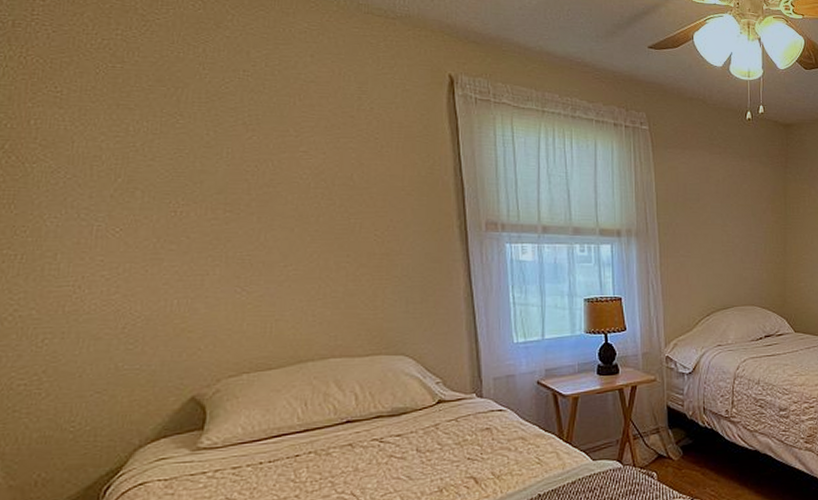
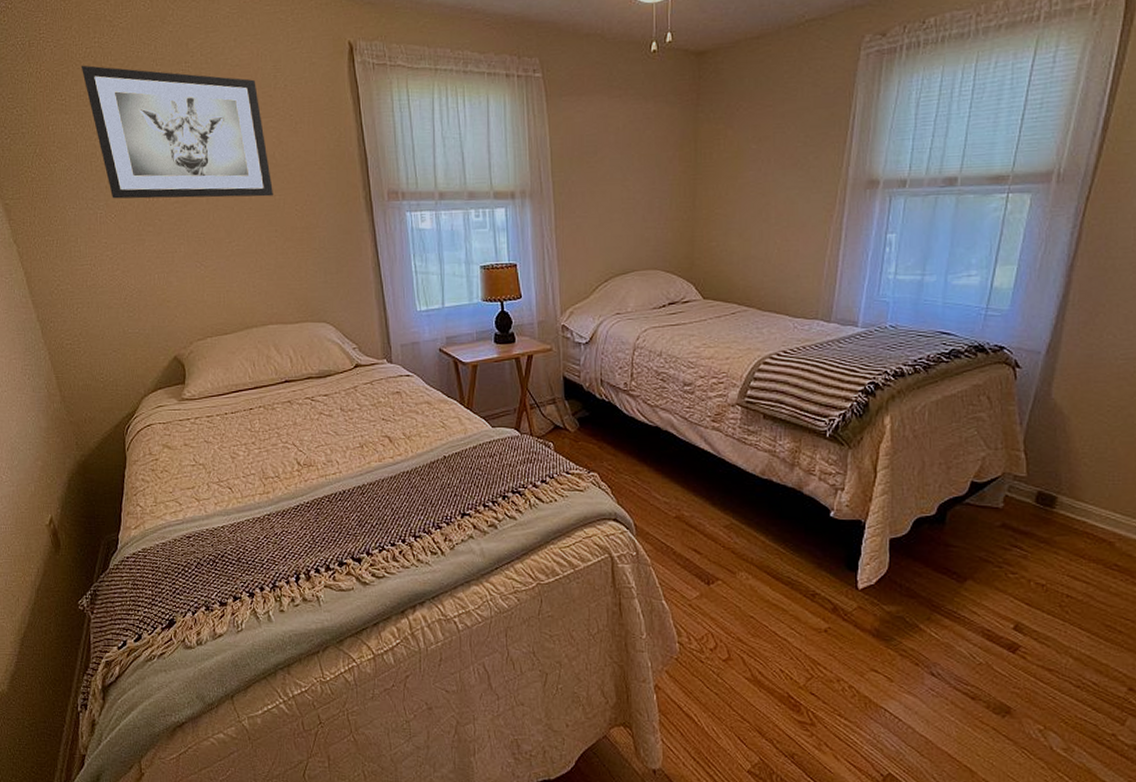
wall art: none [91,56,348,219] -> present [80,65,273,199]

